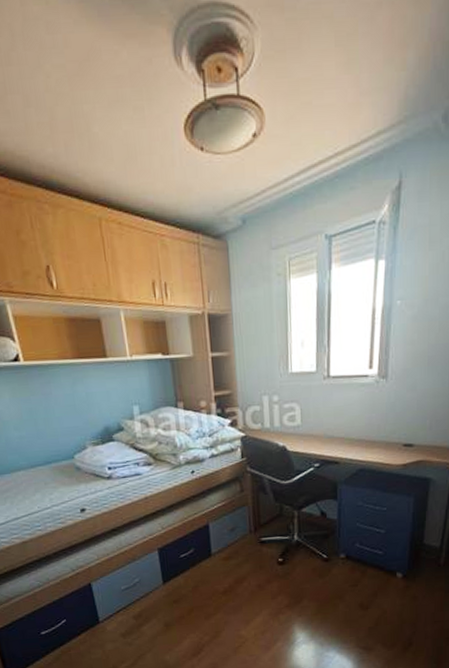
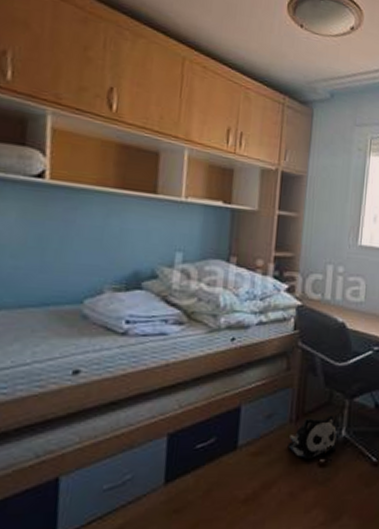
plush toy: none [251,524,292,560] -> present [287,415,337,460]

